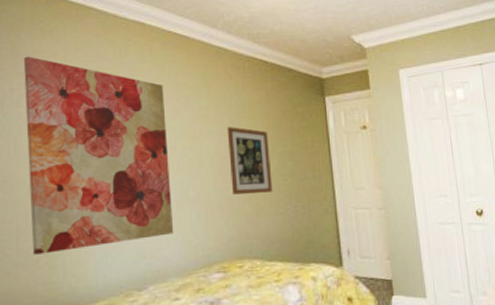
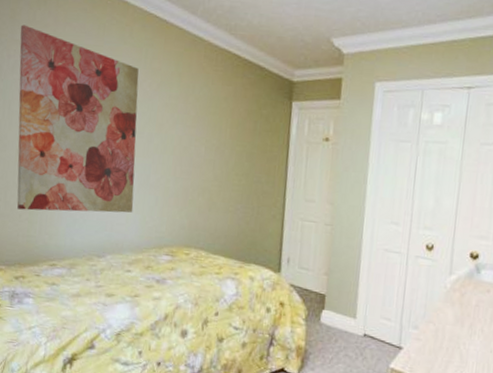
wall art: present [227,127,273,195] -> none [189,119,230,190]

